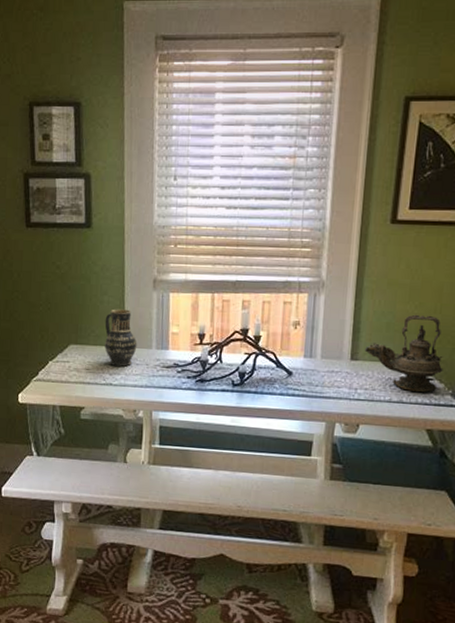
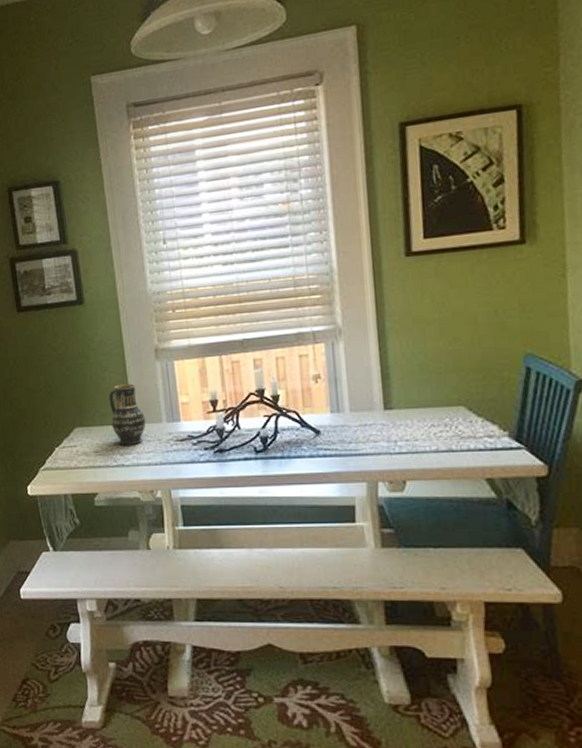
teapot: present [365,314,443,393] -> none [398,350,494,438]

